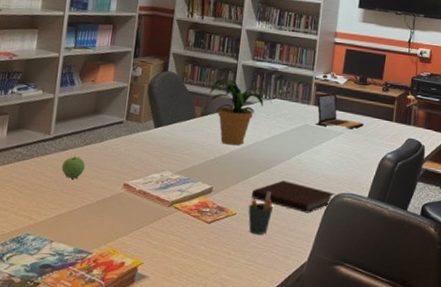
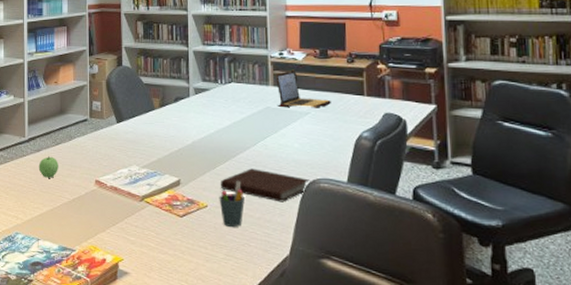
potted plant: present [208,79,272,146] -> none [164,67,229,135]

